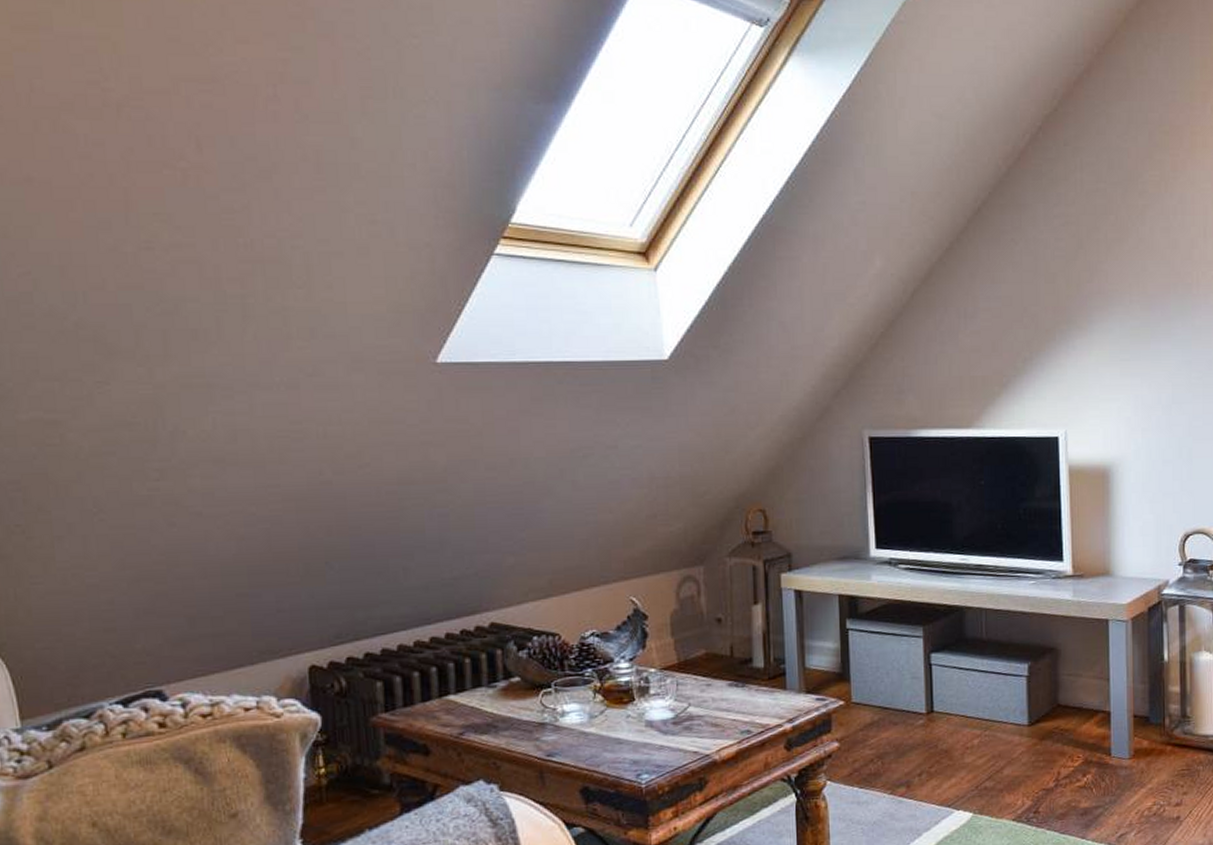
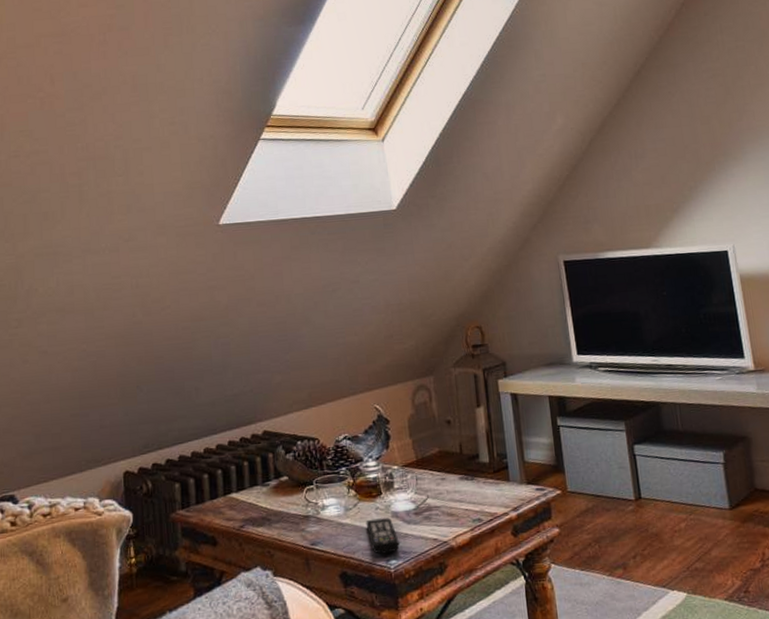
remote control: none [614,727,653,768] -> present [365,517,400,554]

